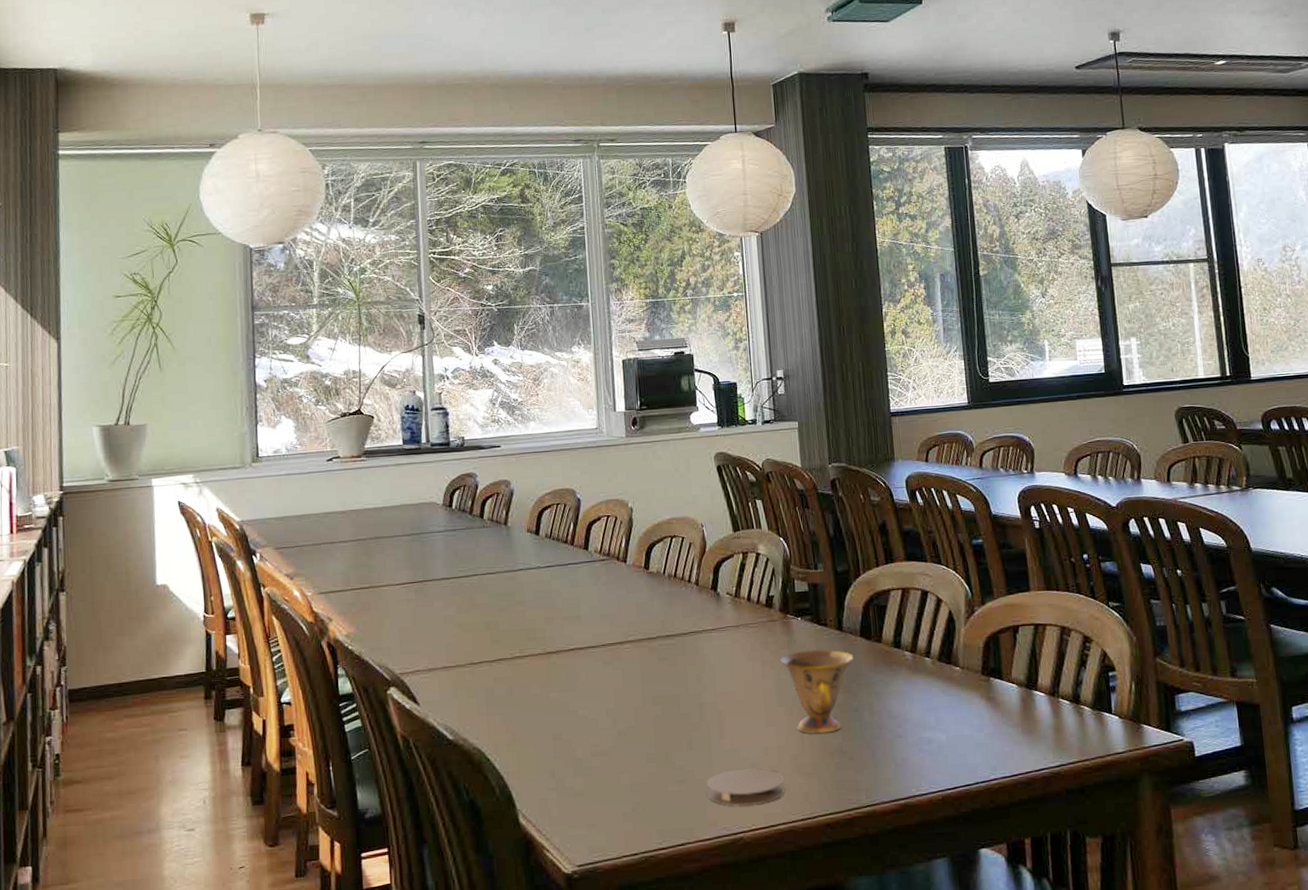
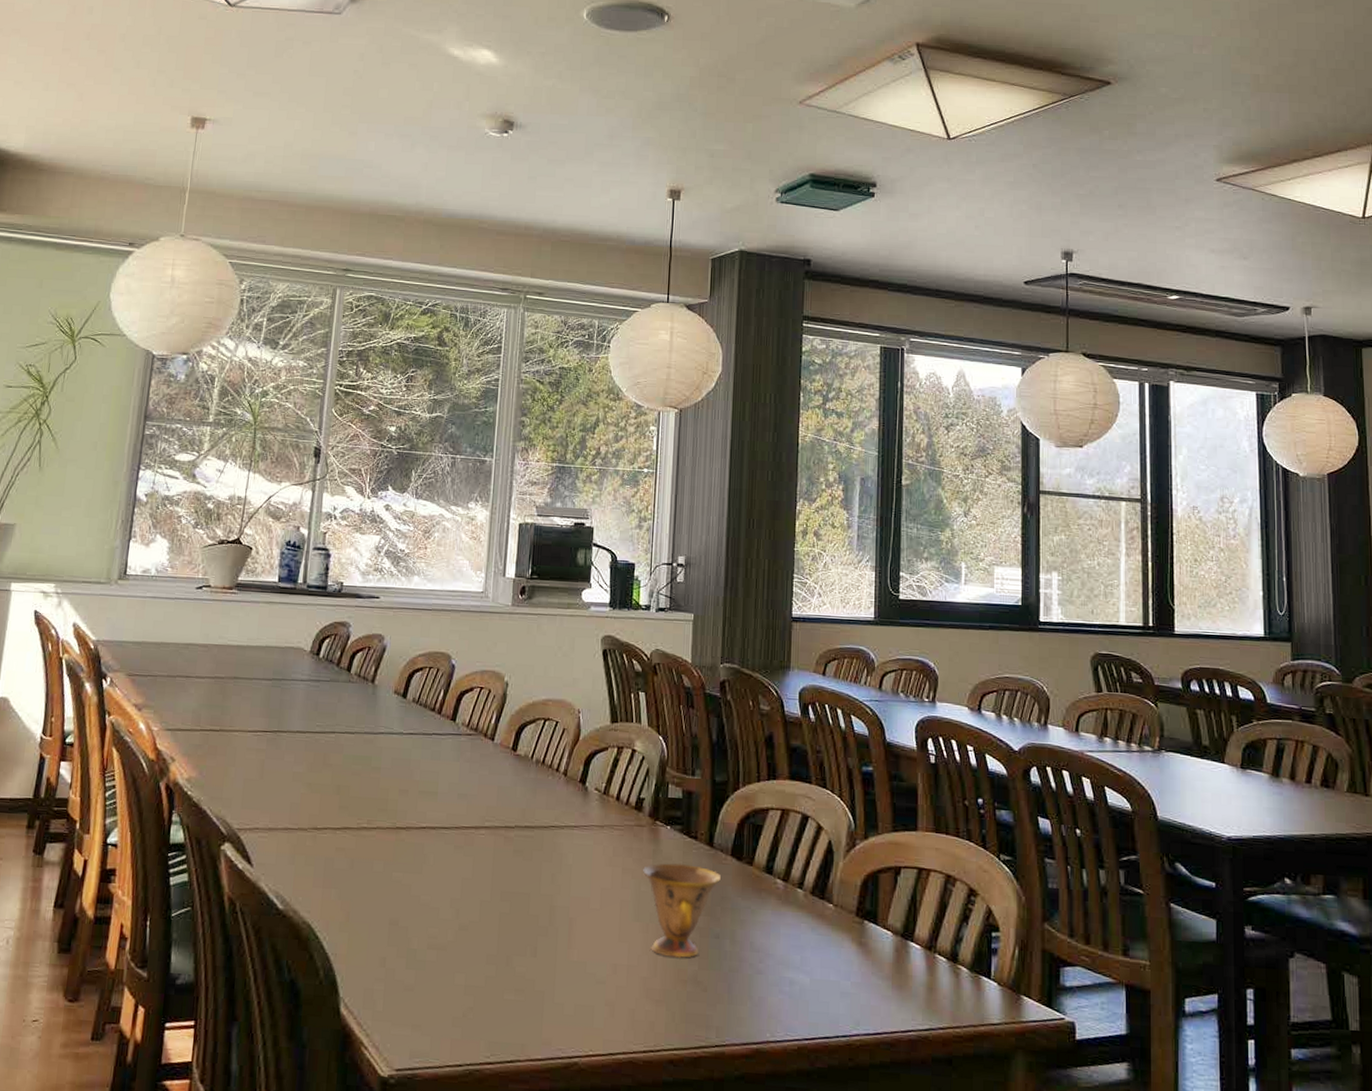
coaster: present [706,768,785,806] -> none [545,985,630,1028]

